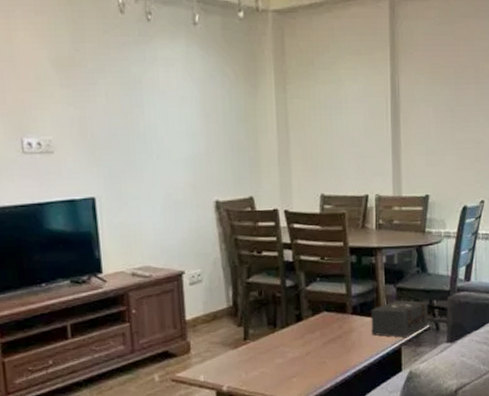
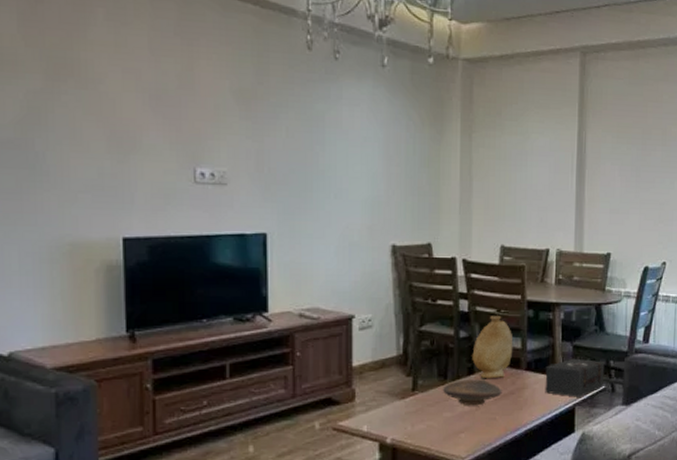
decorative bowl: none [272,325,330,351] -> present [442,379,502,405]
vase: none [299,263,339,325] -> present [472,316,513,379]

